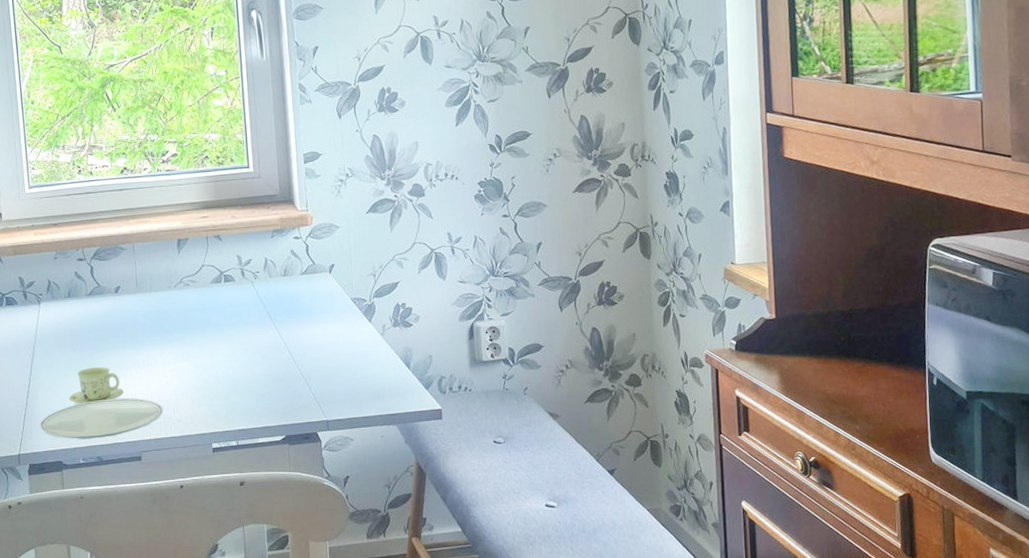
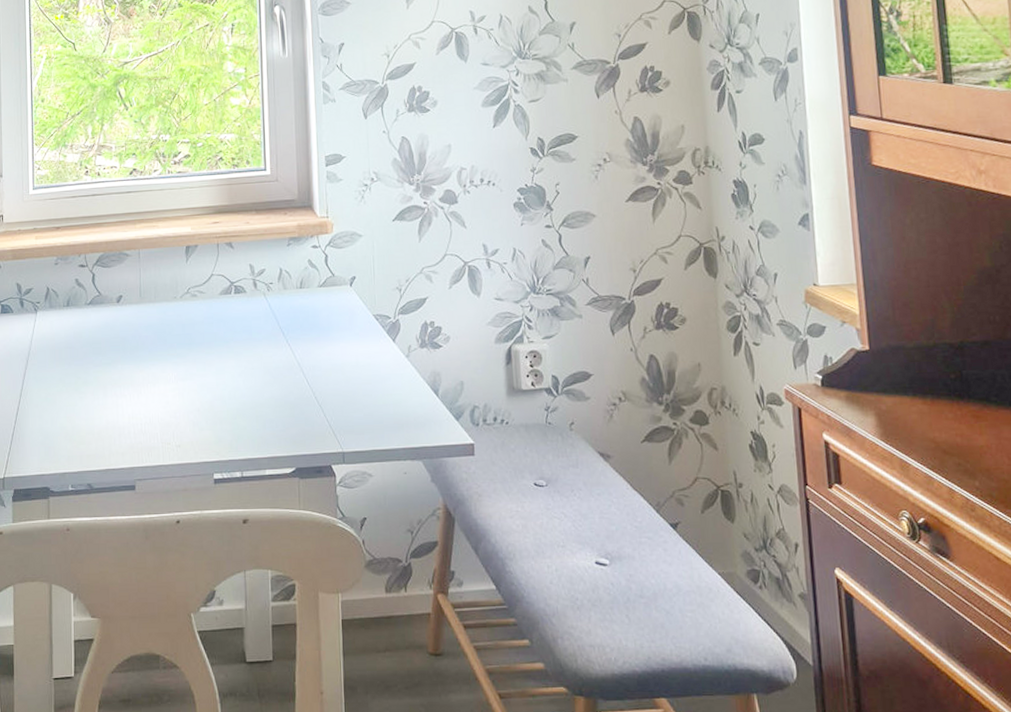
plate: present [39,397,163,439] -> none [28,418,162,464]
cup and saucer: present [68,366,125,404] -> none [61,382,121,424]

